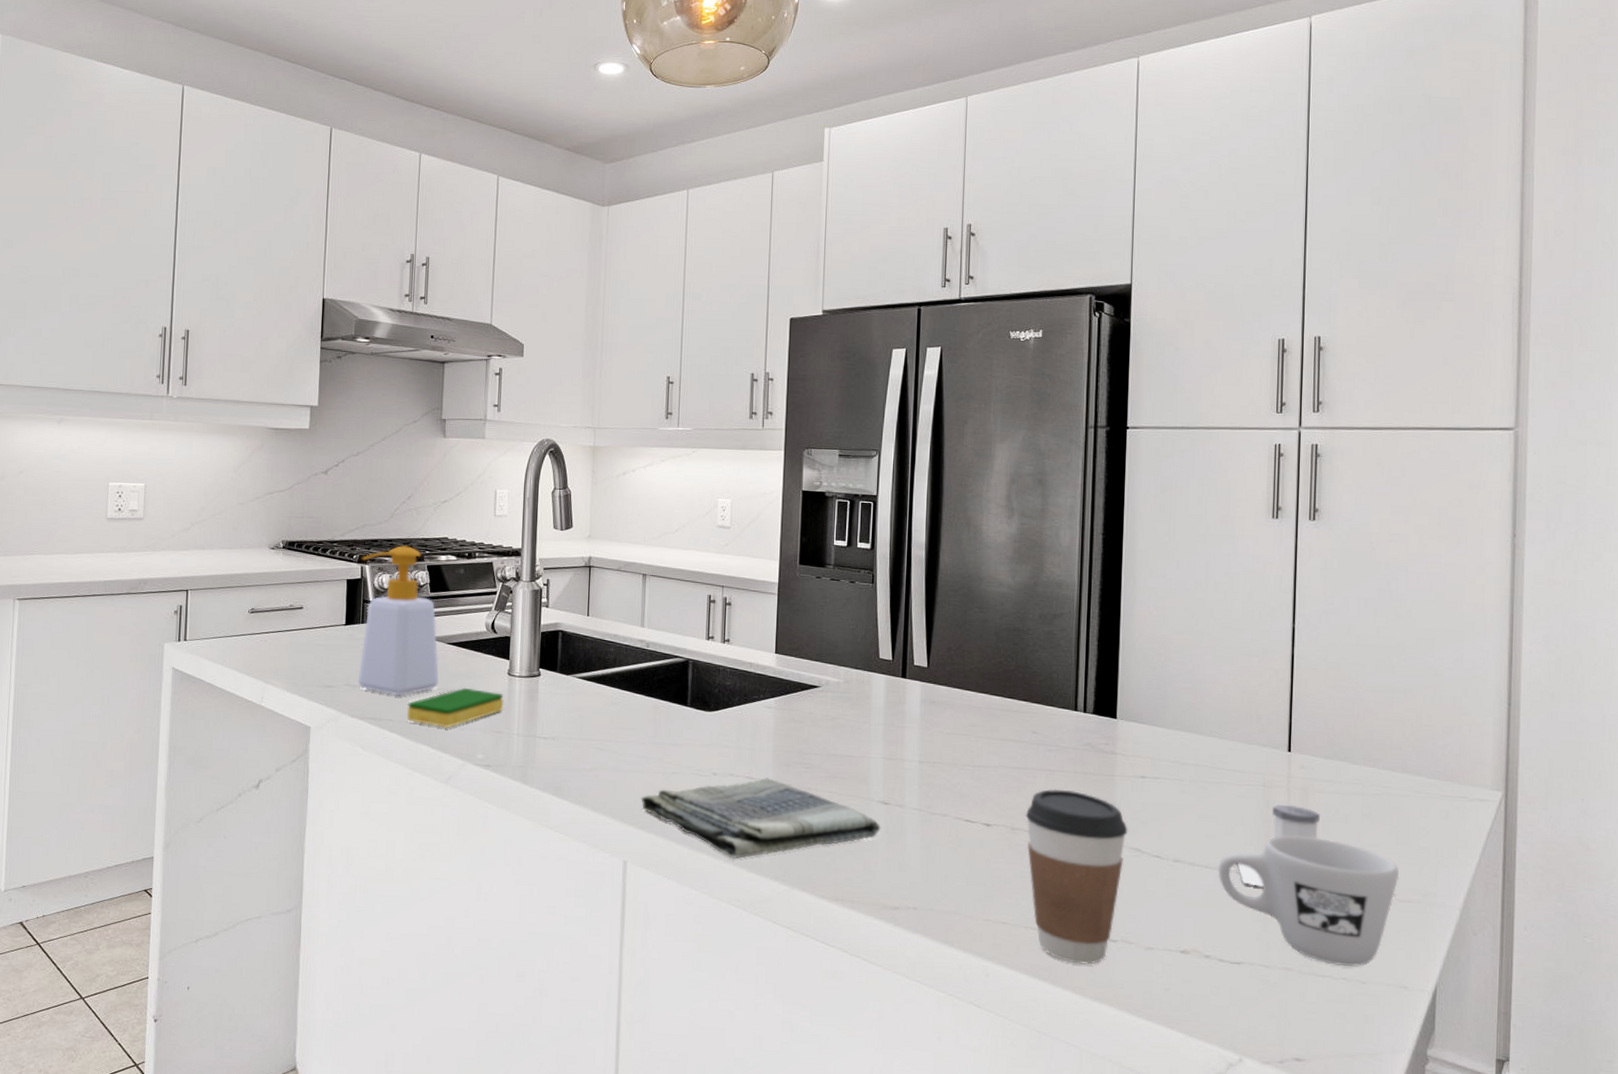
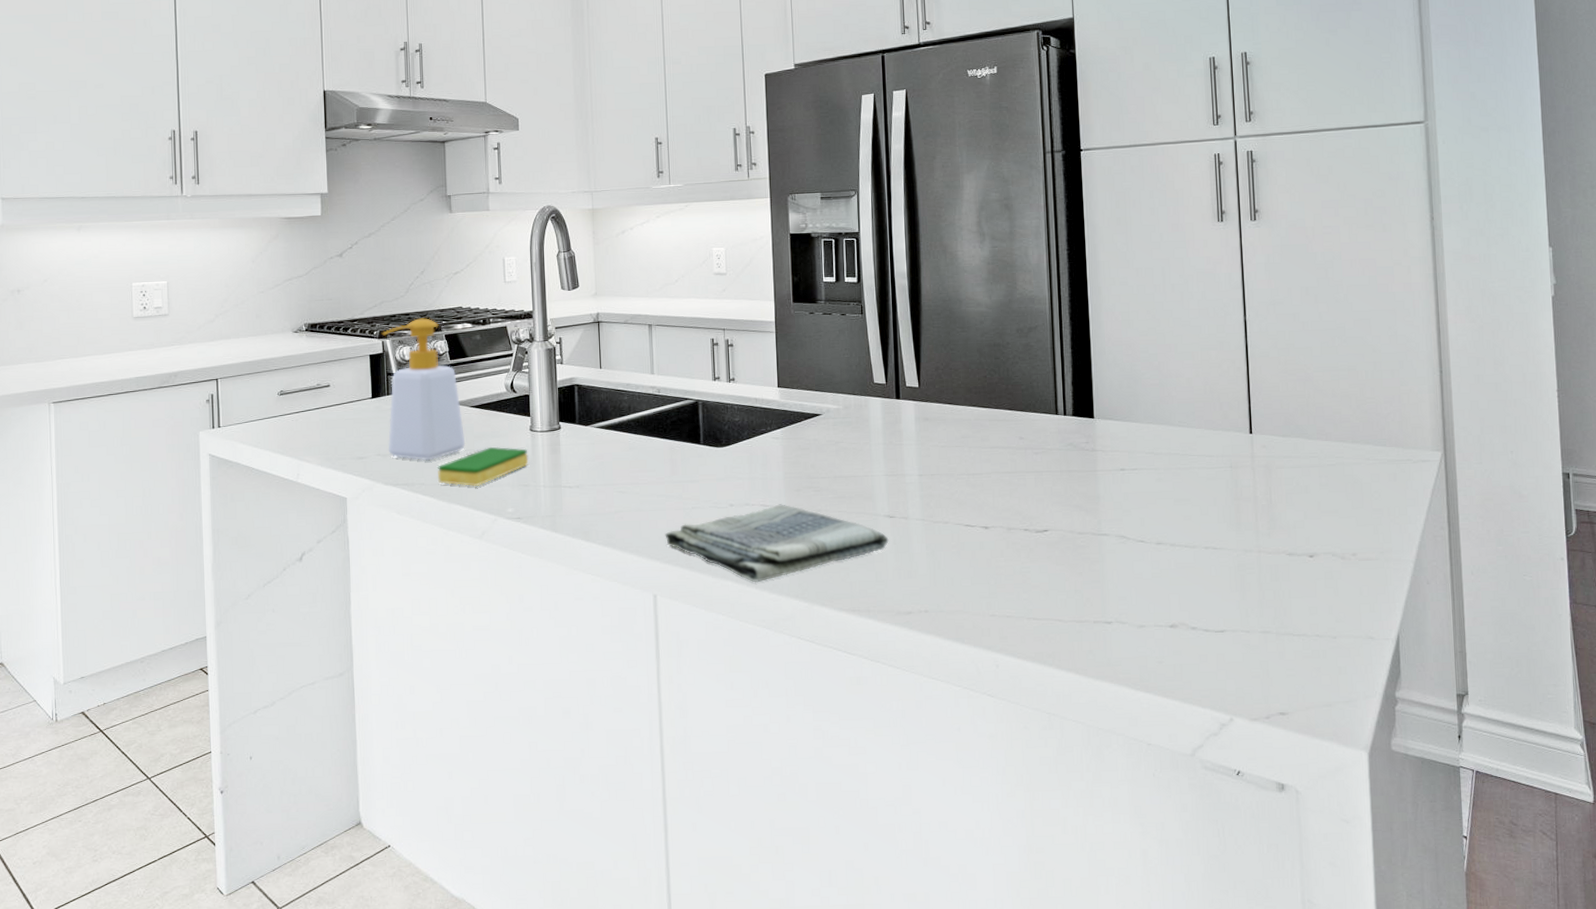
coffee cup: present [1025,789,1128,965] -> none [1019,487,1113,647]
mug: present [1218,835,1400,967] -> none [1196,509,1358,625]
salt shaker: present [1237,805,1320,888] -> none [1213,482,1283,561]

